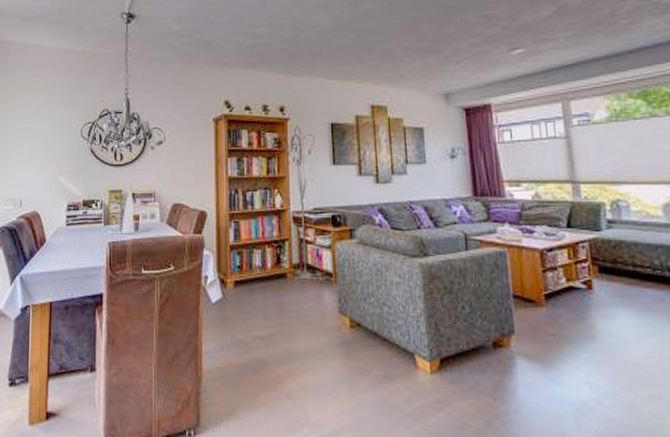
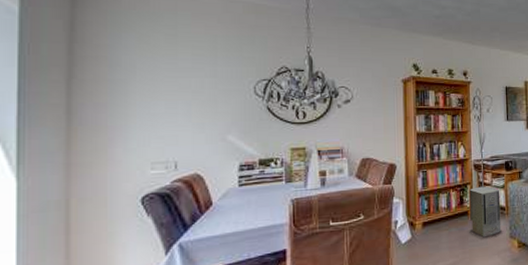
air purifier: none [288,244,328,308] -> present [469,186,502,238]

